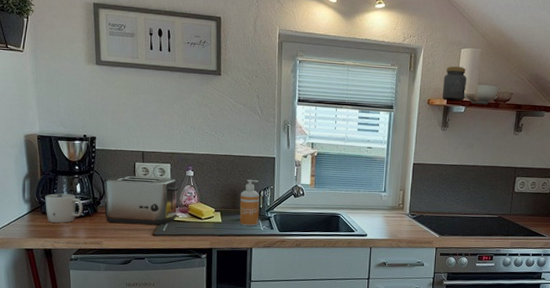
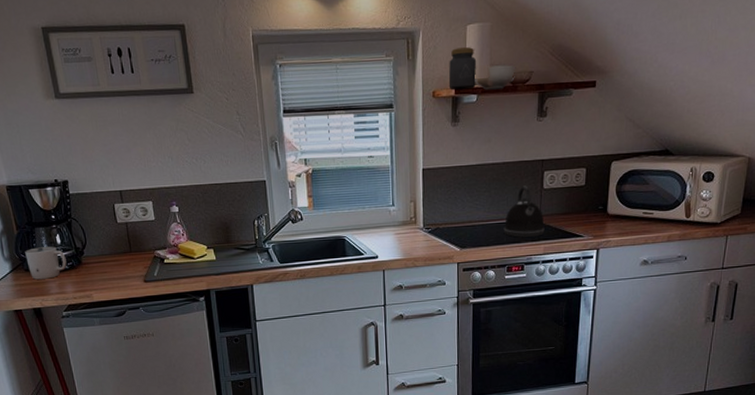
toaster: present [103,175,179,226] -> none [83,216,167,274]
soap dispenser: present [239,179,260,226] -> none [232,208,257,261]
kettle: none [478,187,513,232] -> present [503,186,545,237]

